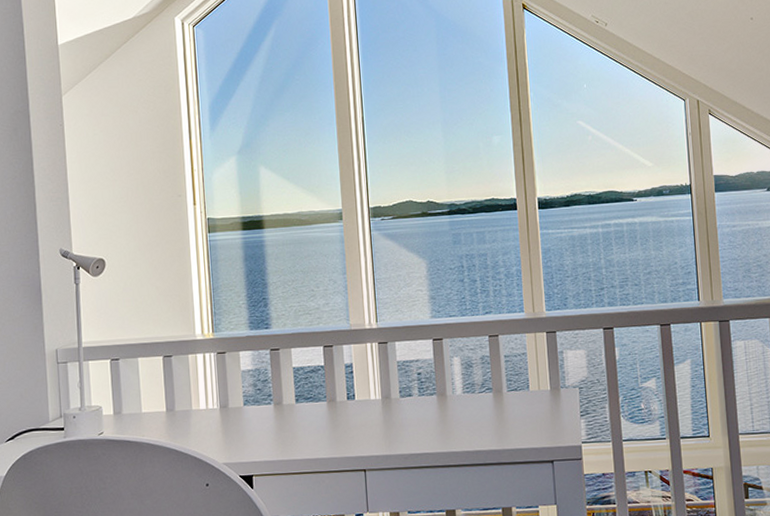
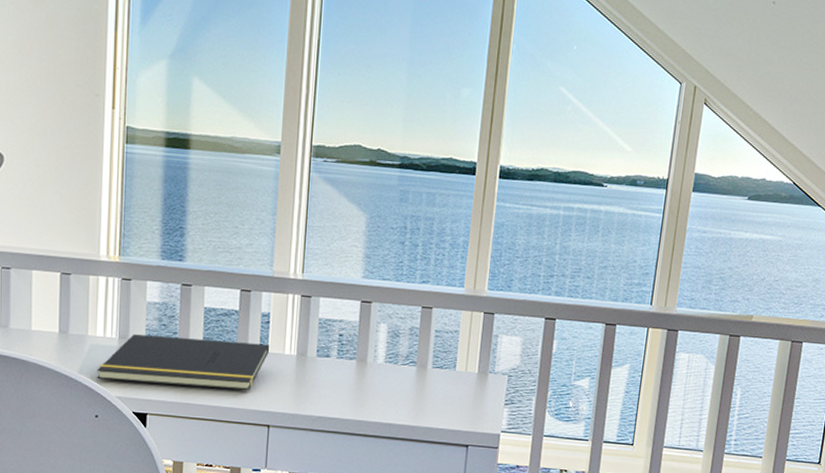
notepad: none [203,393,357,450] -> present [97,334,270,390]

